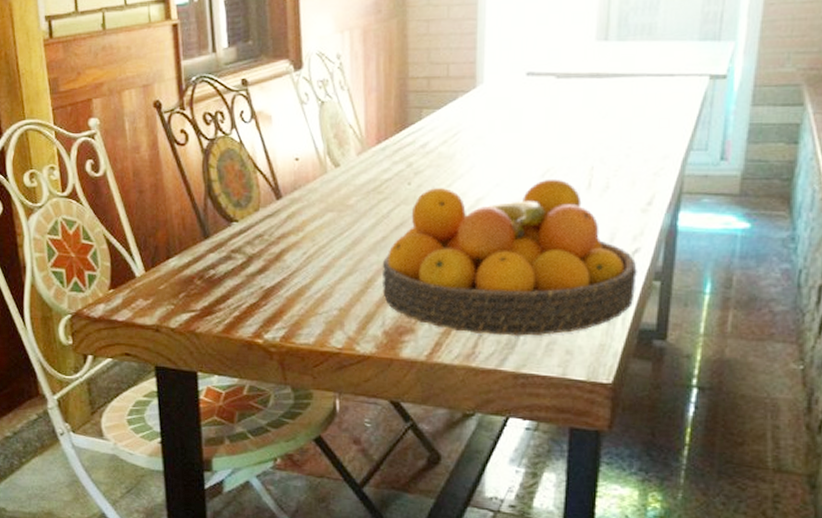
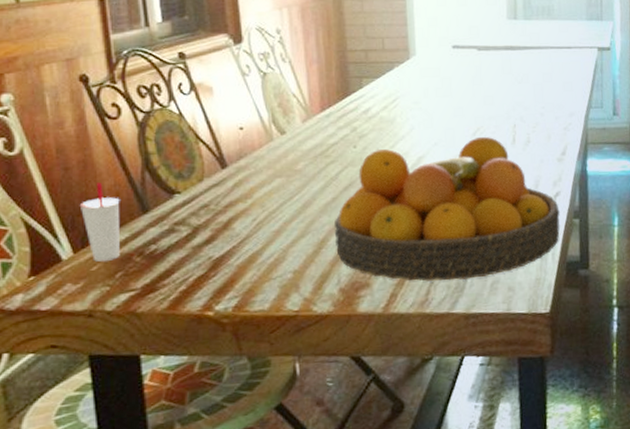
cup: none [151,207,185,281] -> present [79,182,120,262]

